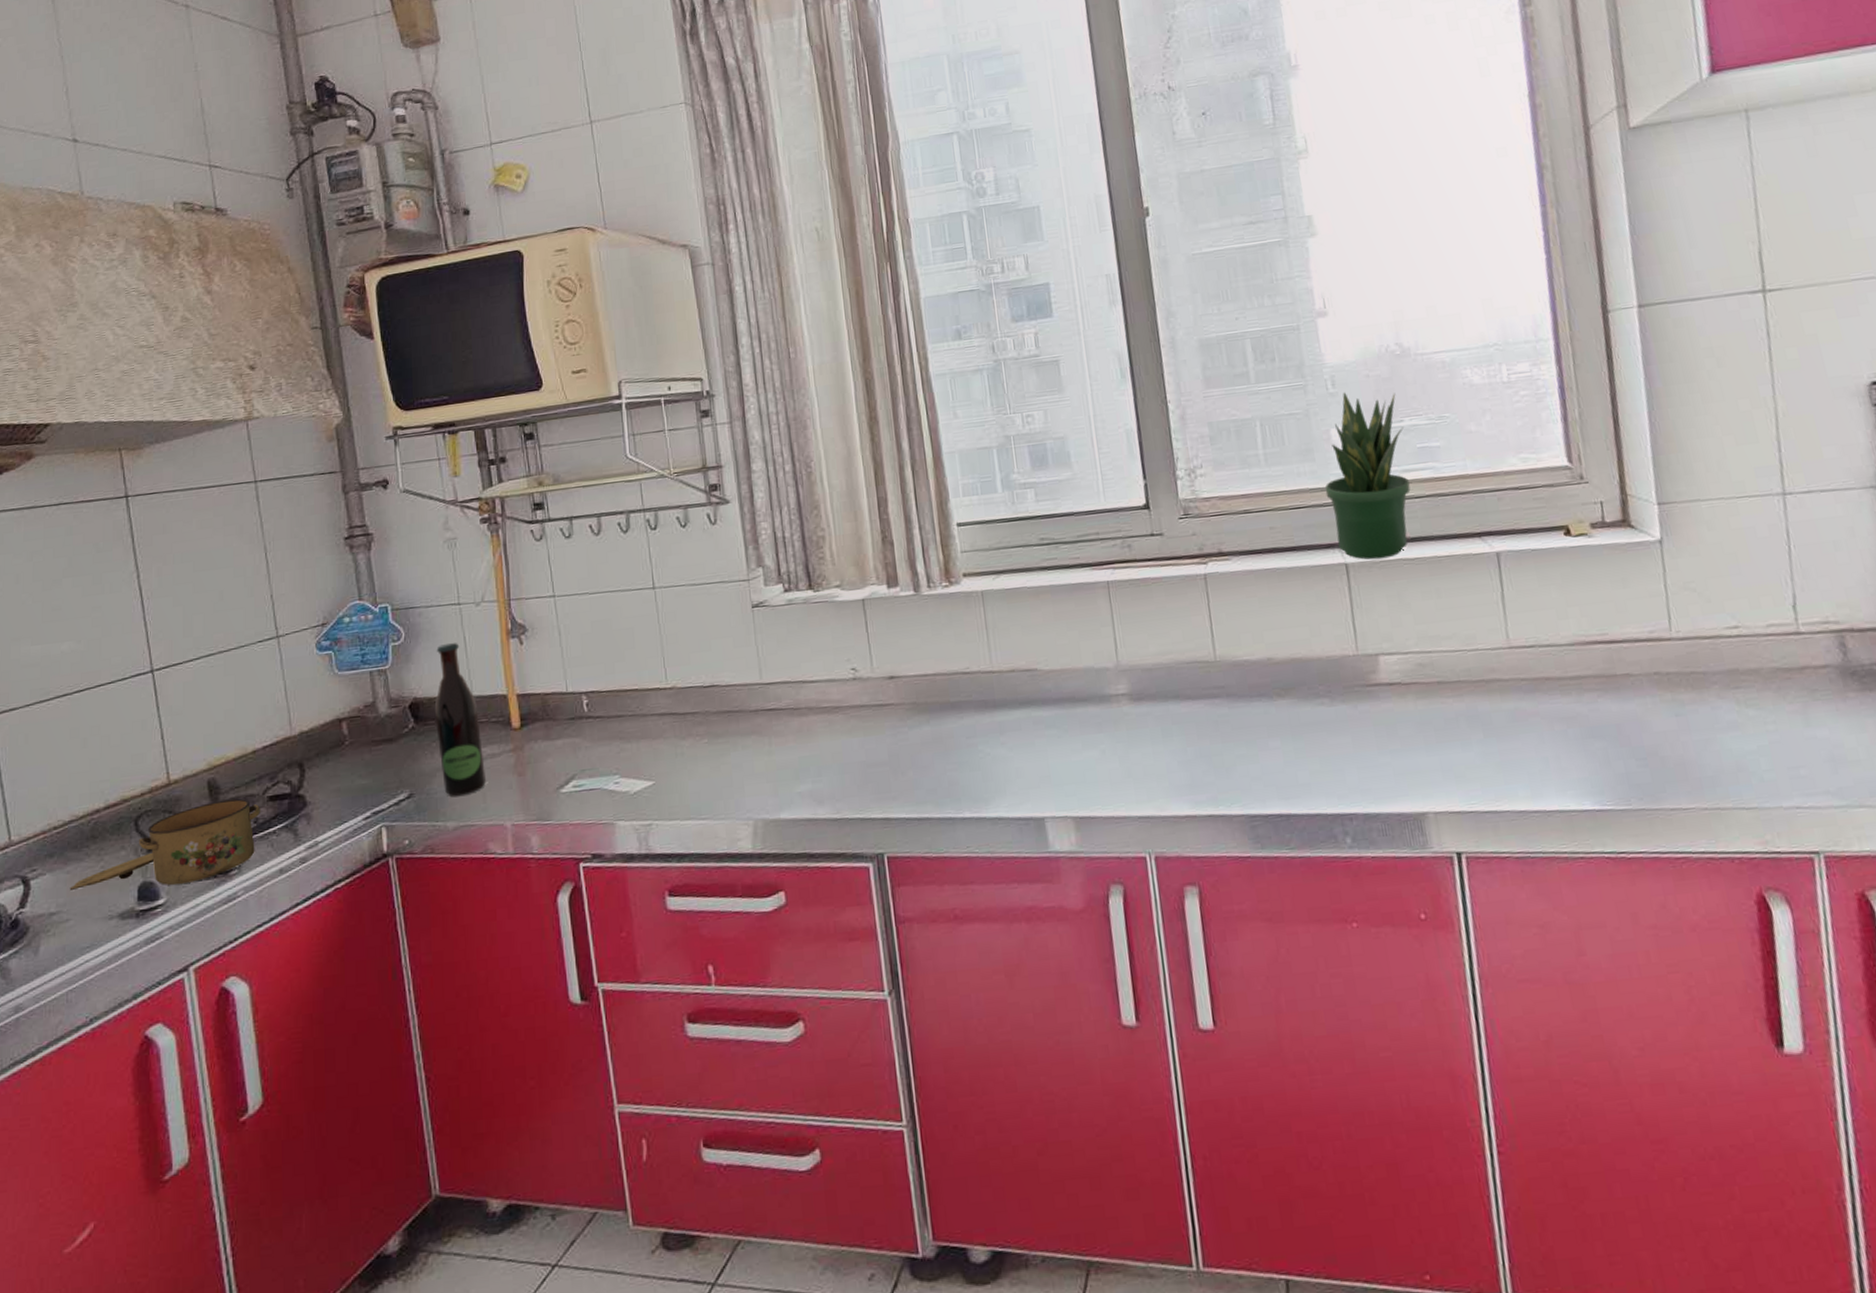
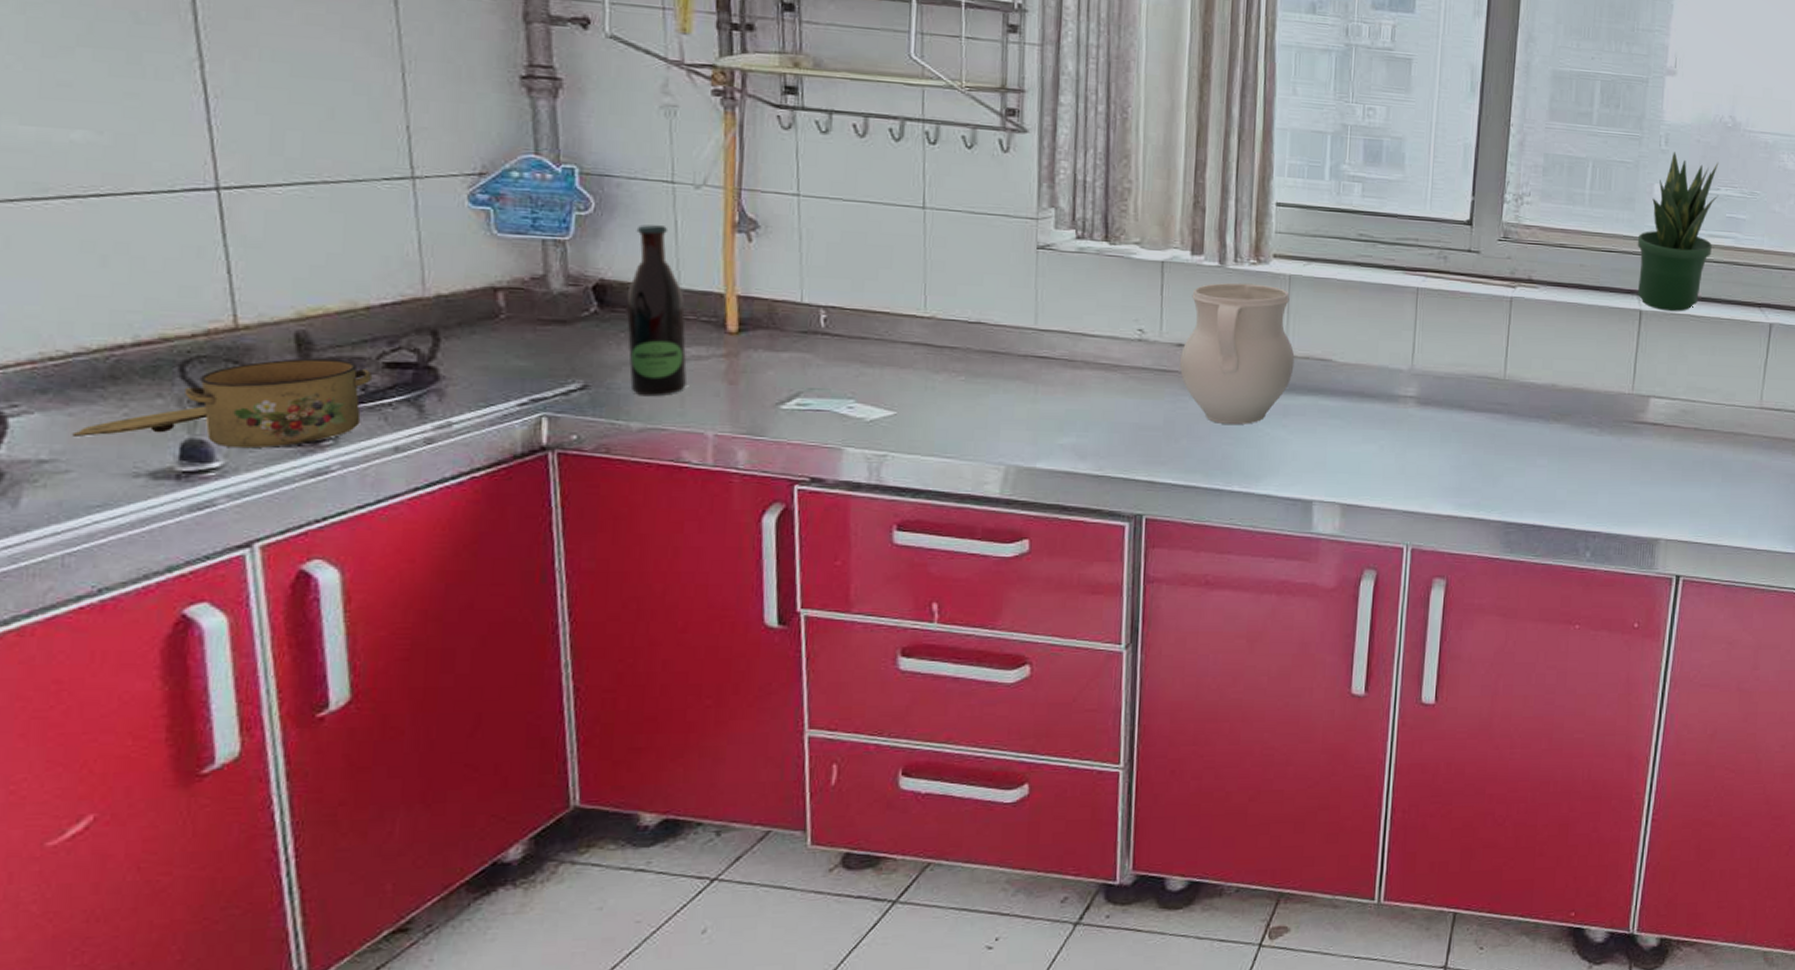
ceramic jug: none [893,604,1002,751] -> present [1180,282,1295,424]

